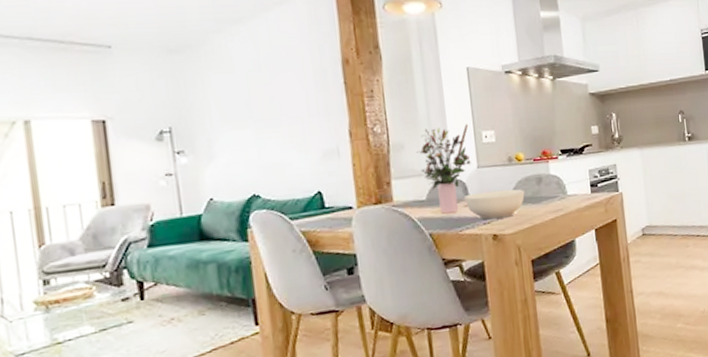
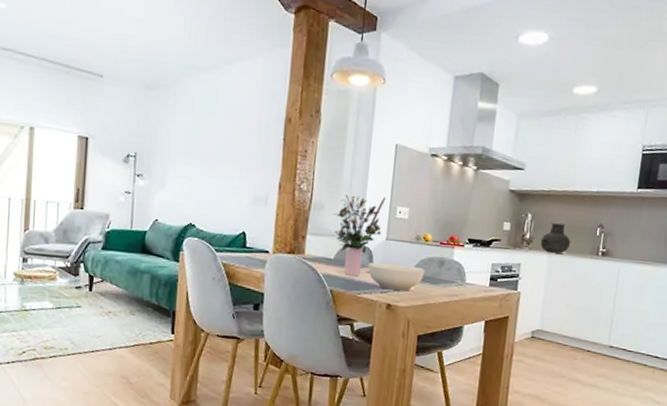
ceramic pot: none [629,117,658,148] -> present [540,223,571,254]

